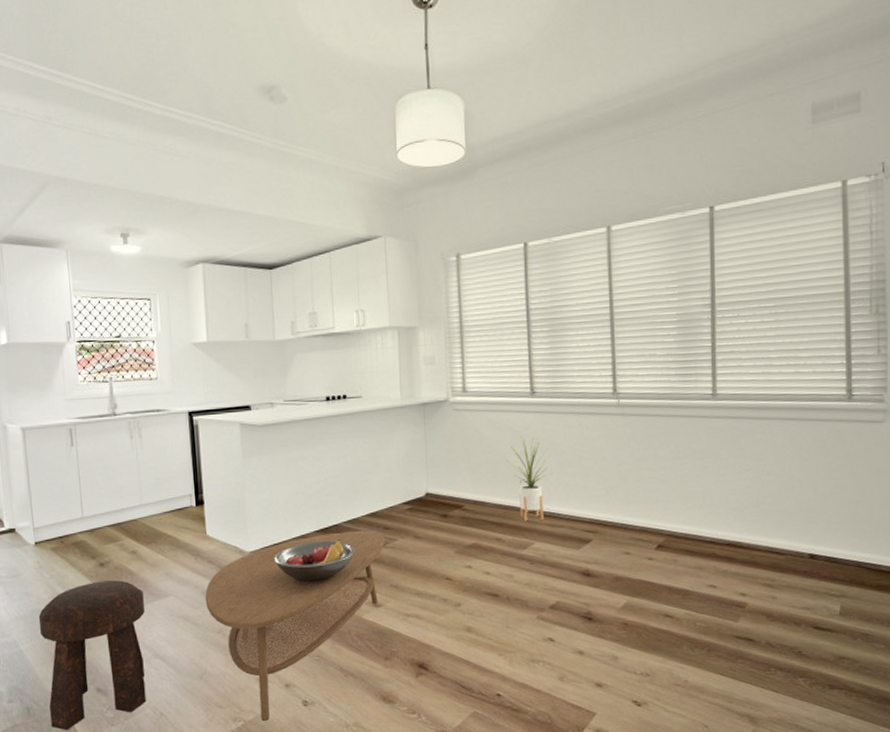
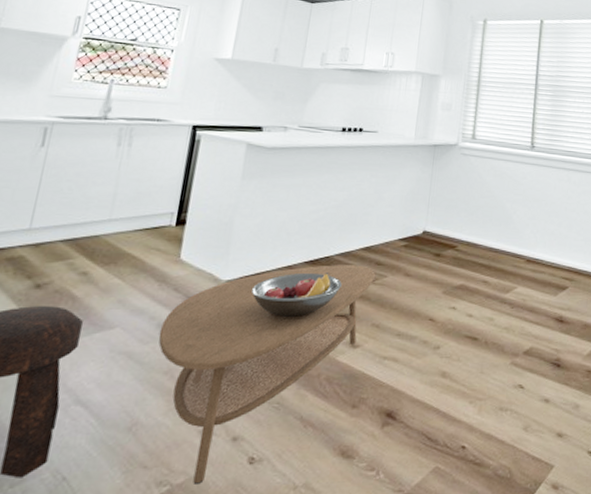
house plant: present [506,436,550,521] -> none [502,184,540,266]

